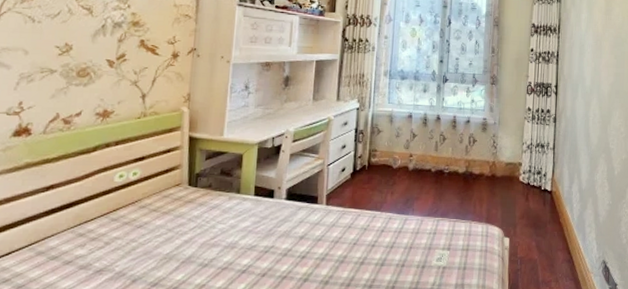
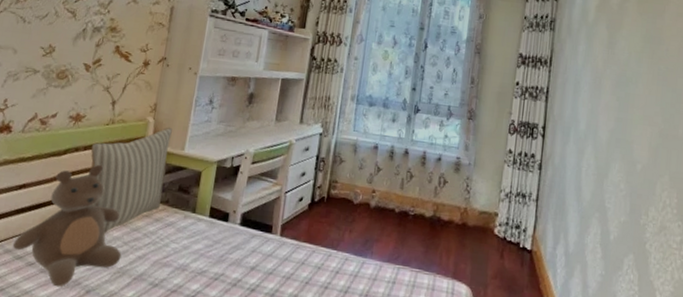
teddy bear: none [45,157,167,281] -> present [12,164,122,287]
pillow: none [123,115,209,223] -> present [90,127,172,233]

